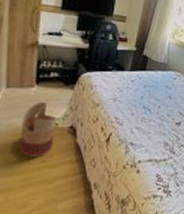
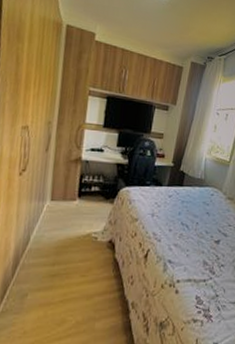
basket: present [19,100,57,157] -> none [60,214,97,271]

